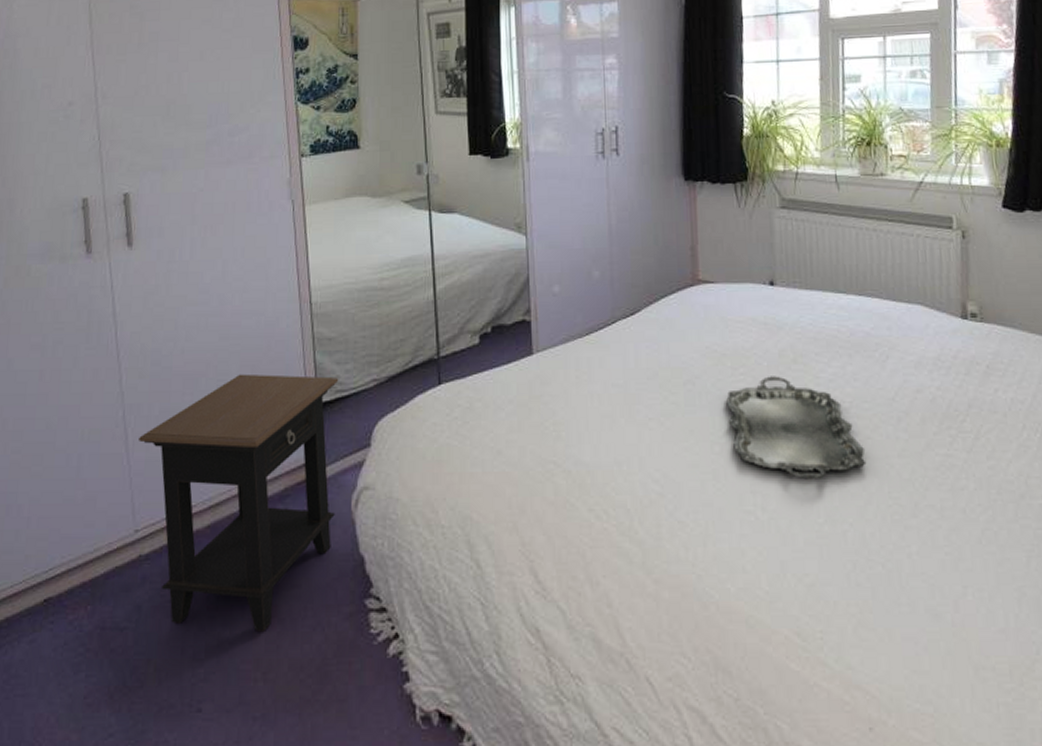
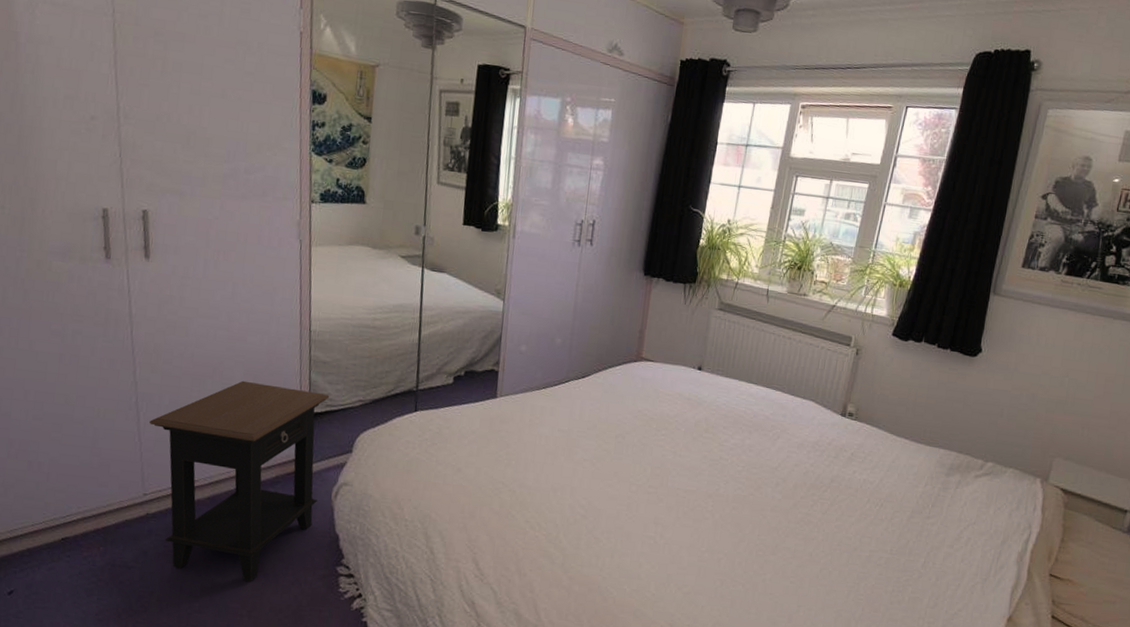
serving tray: present [726,376,867,480] -> none [645,439,747,520]

